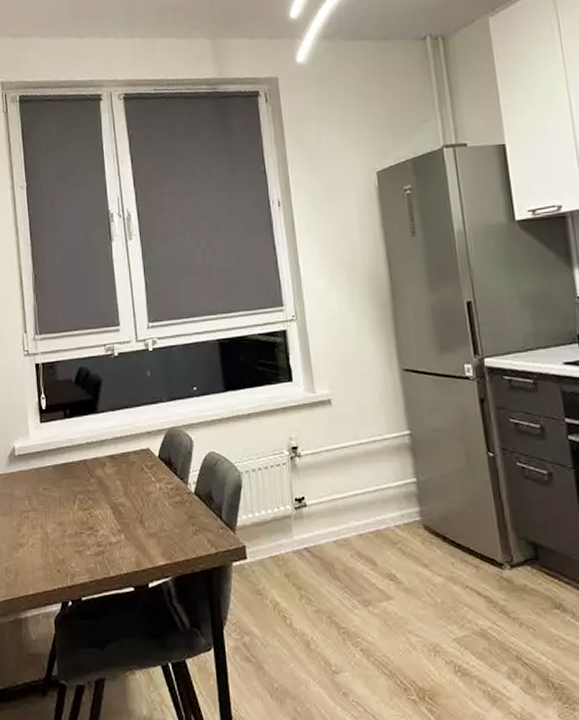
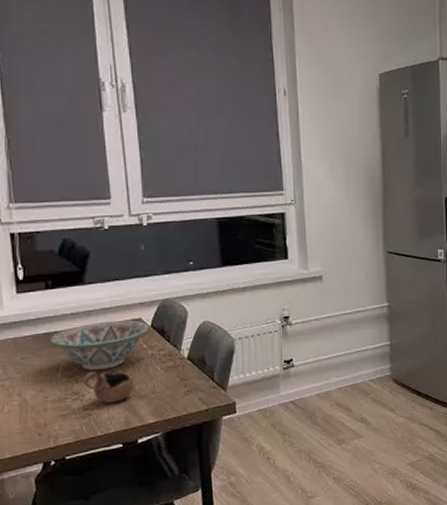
decorative bowl: none [68,451,157,503] -> present [50,320,149,370]
cup: none [97,505,143,540] -> present [83,371,133,403]

